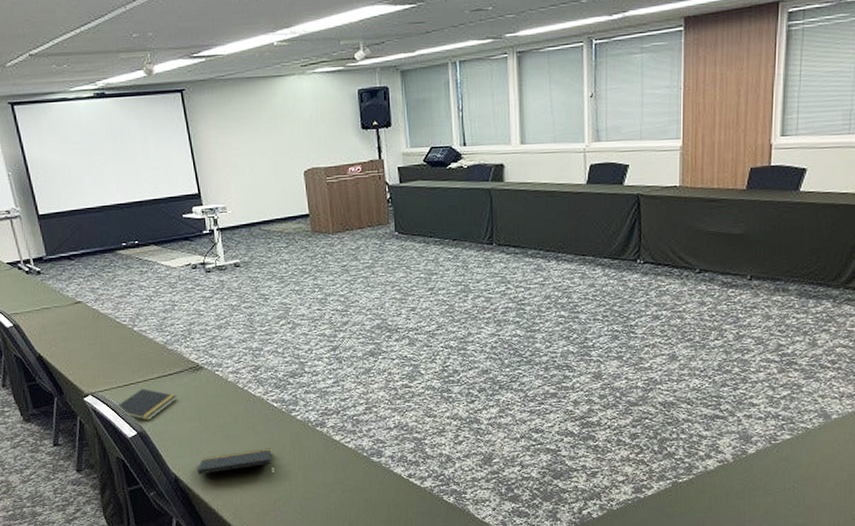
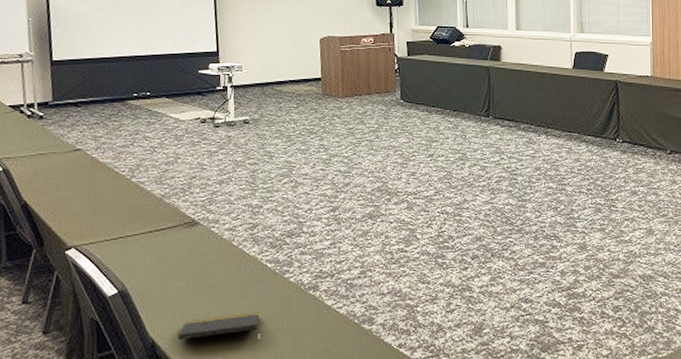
notepad: present [116,388,177,420] -> none [100,242,167,278]

